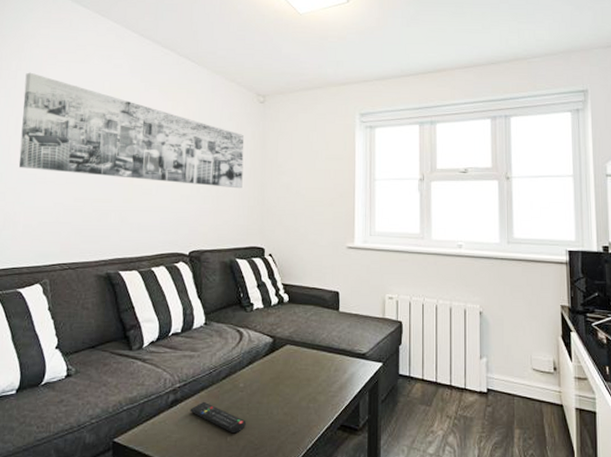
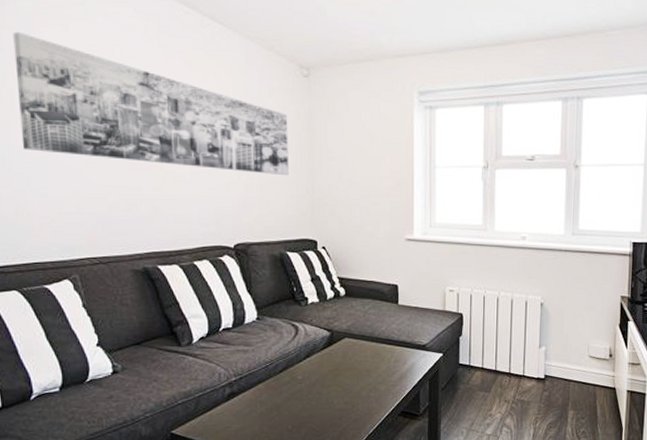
remote control: present [190,401,246,434] -> none [248,393,306,423]

